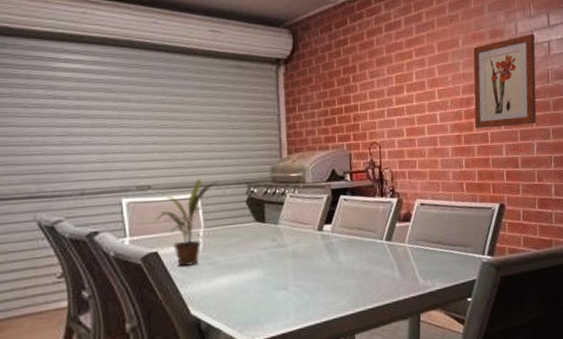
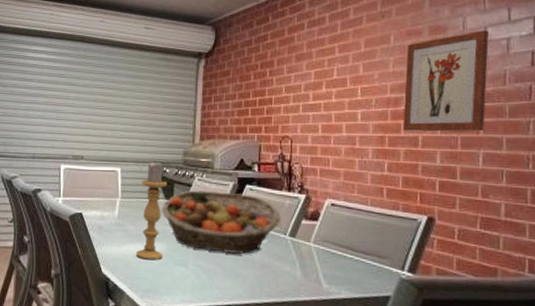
potted plant: present [155,179,218,266] -> none [83,155,137,230]
candle holder: none [227,182,260,291] -> present [136,161,167,261]
fruit basket: none [253,205,377,269] -> present [161,190,281,254]

